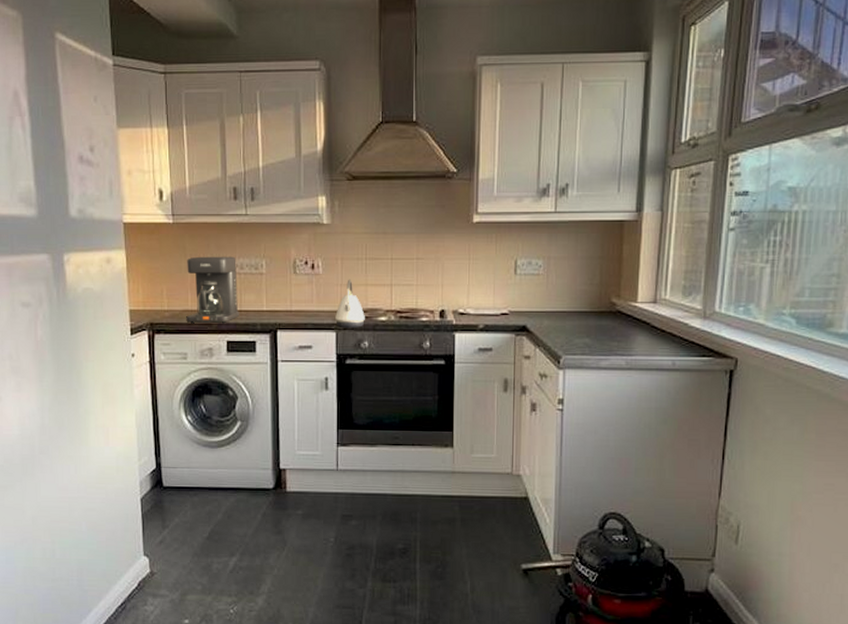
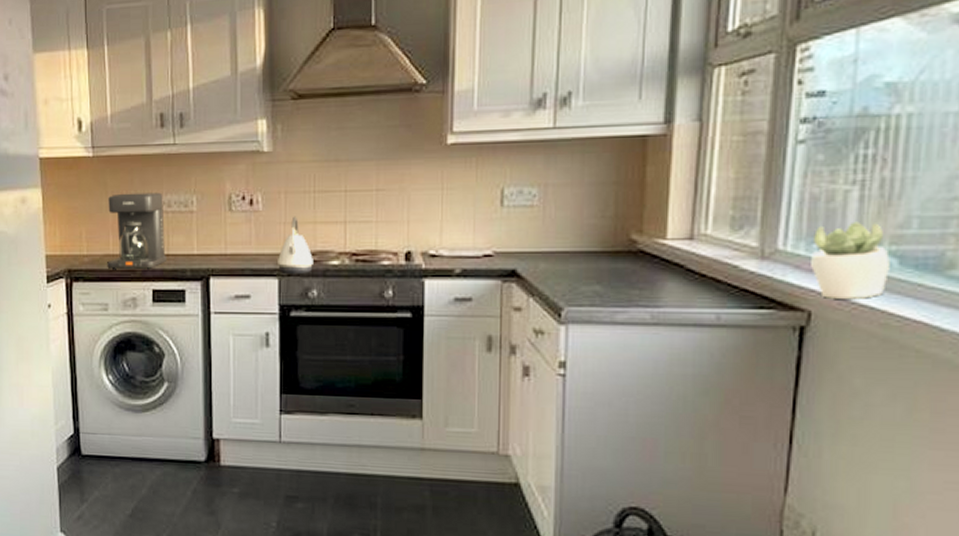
succulent plant: none [738,291,790,349] -> present [811,221,890,299]

